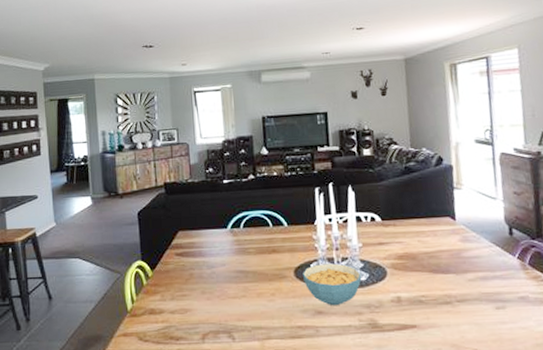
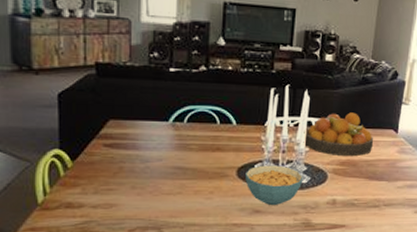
fruit bowl: none [354,203,431,250] -> present [303,112,374,157]

